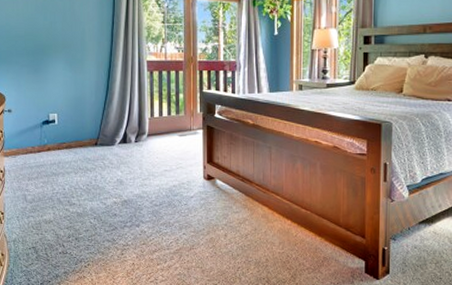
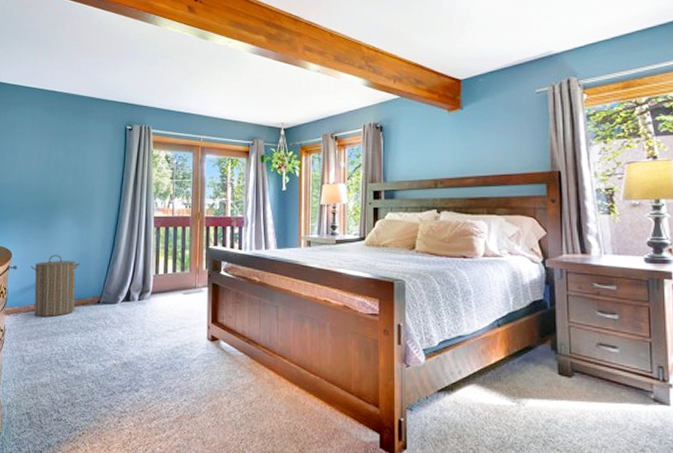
laundry hamper: none [25,98,75,159] -> present [30,254,80,317]

